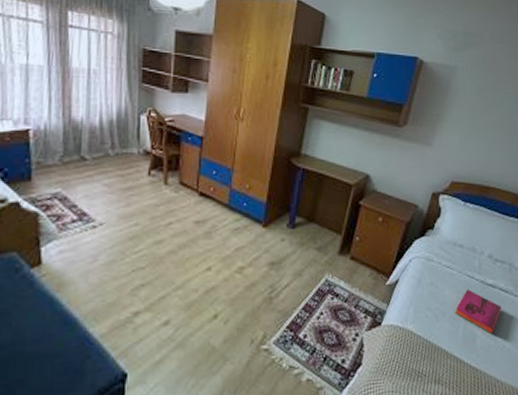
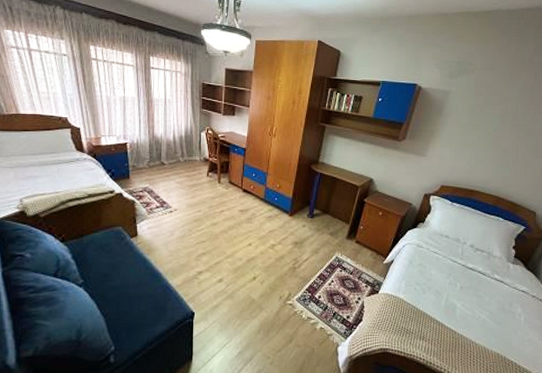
hardback book: present [454,289,502,335] -> none [439,270,479,307]

